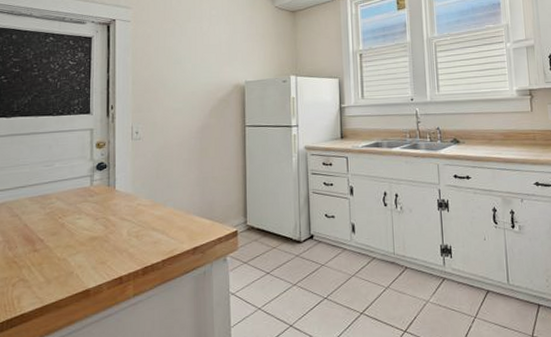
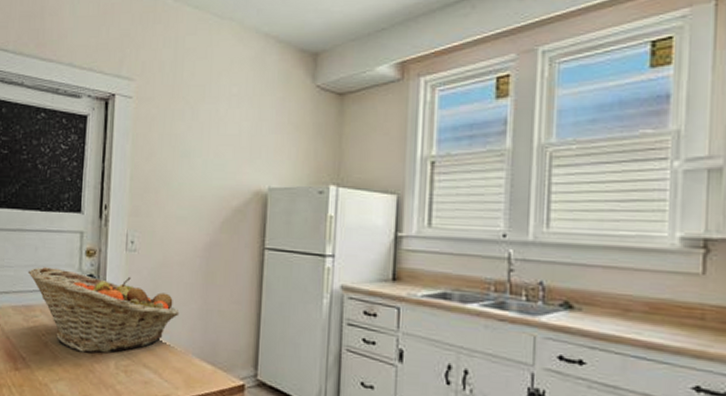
fruit basket: none [42,160,181,227] -> present [27,267,180,354]

